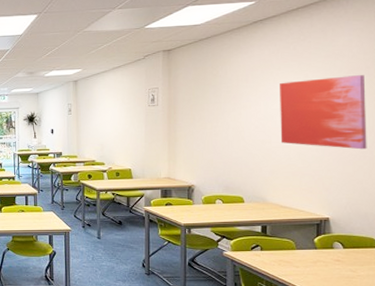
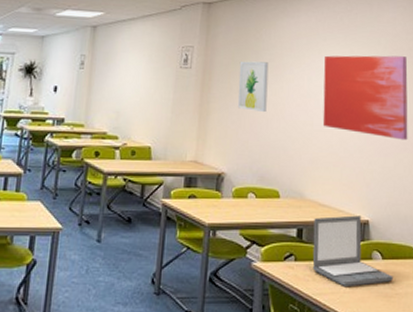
wall art: none [200,94,227,136] -> present [237,61,269,113]
laptop: none [276,214,354,271] -> present [312,215,393,288]

